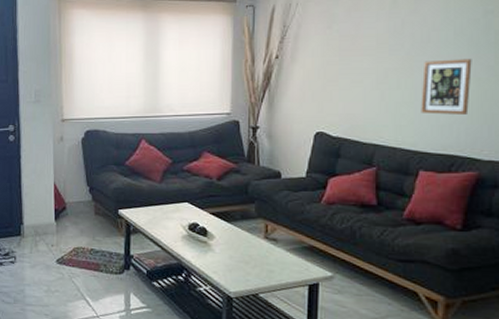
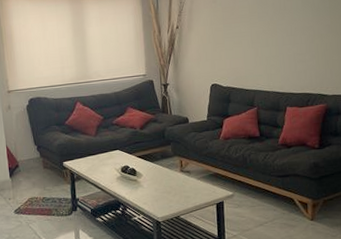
picture frame: present [421,58,472,115] -> none [283,20,316,64]

